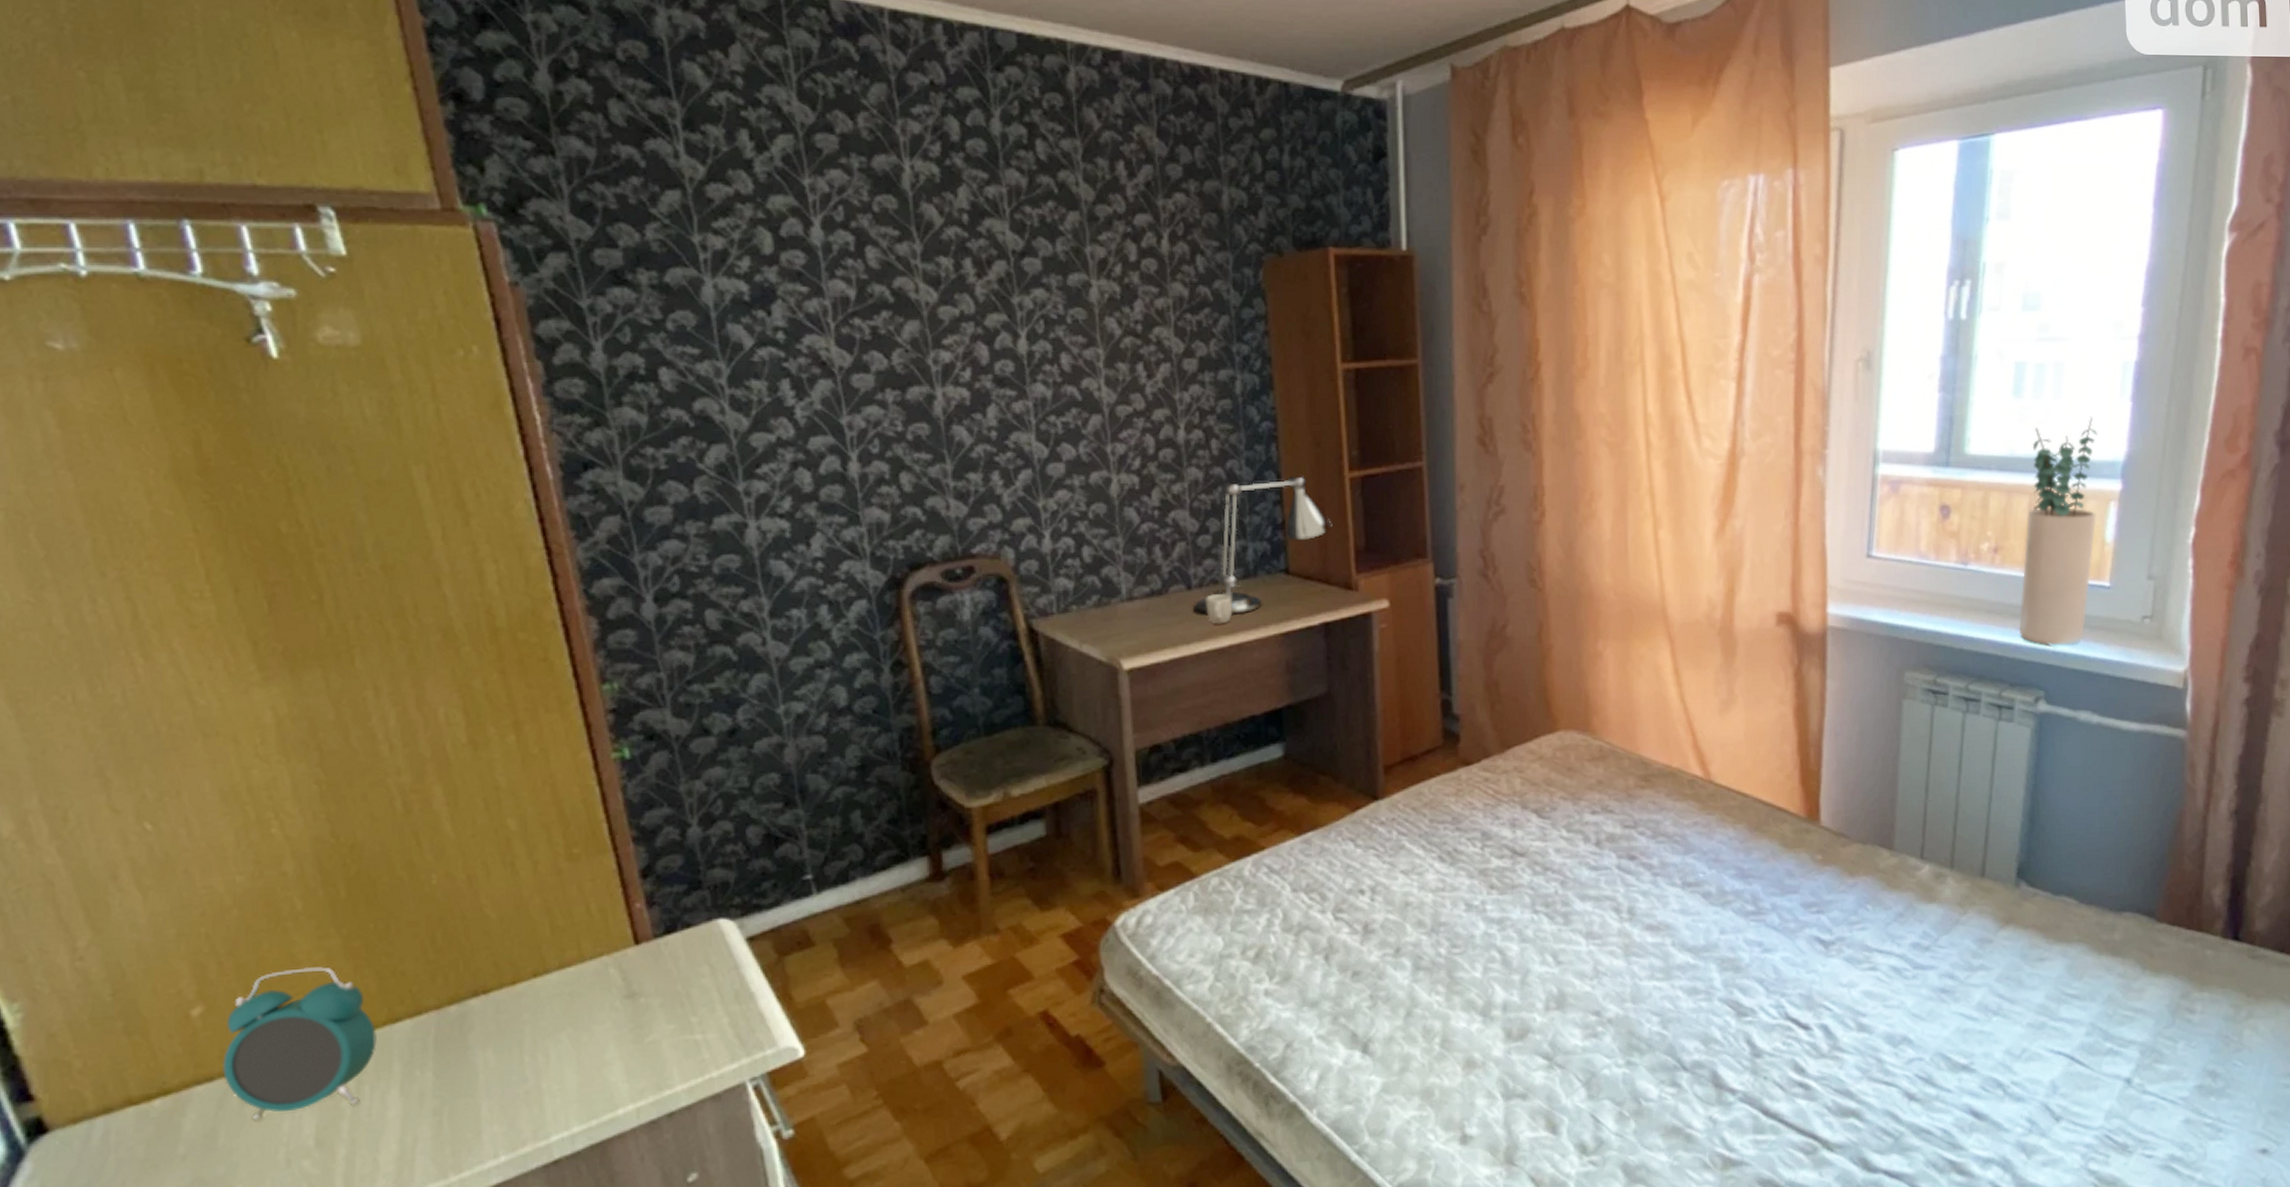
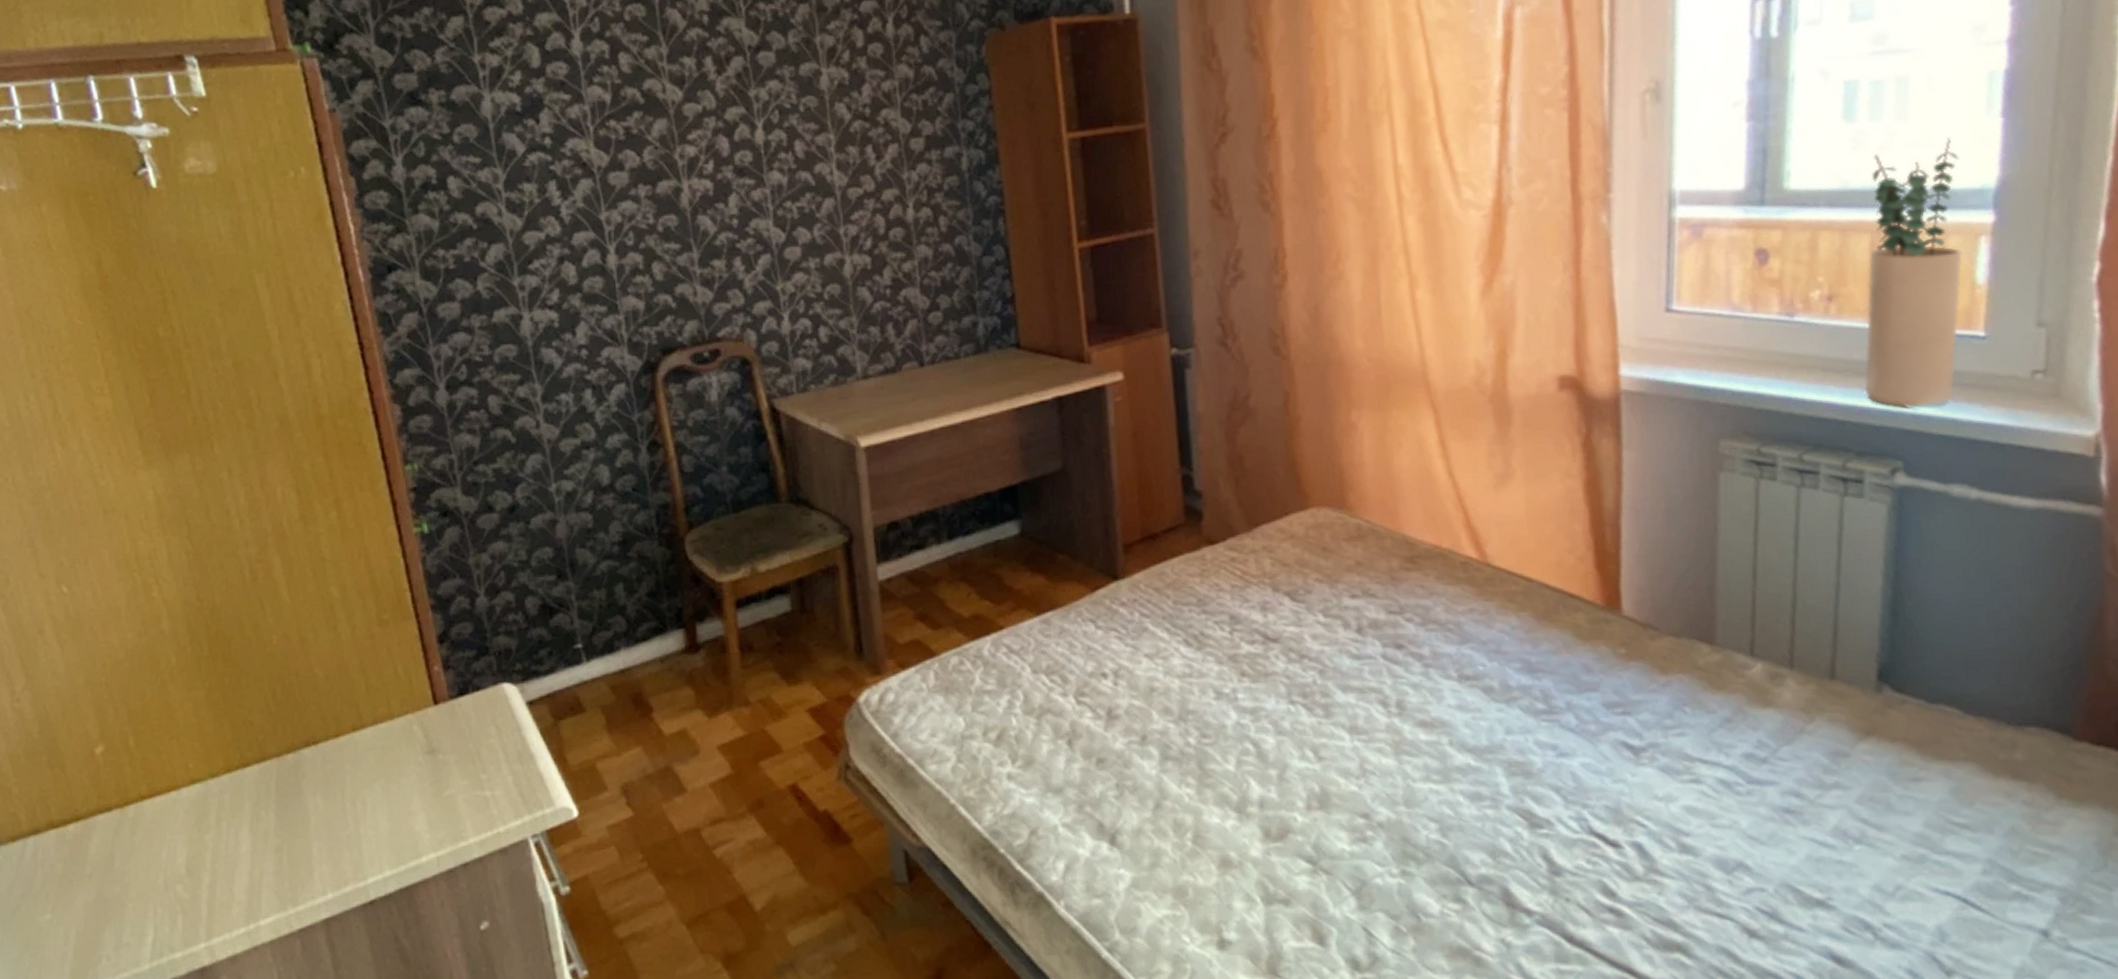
alarm clock: present [223,966,377,1121] -> none [118,714,232,848]
desk lamp: present [1194,476,1332,615] -> none [926,249,1063,392]
mug: present [1206,594,1233,625] -> none [938,370,965,401]

